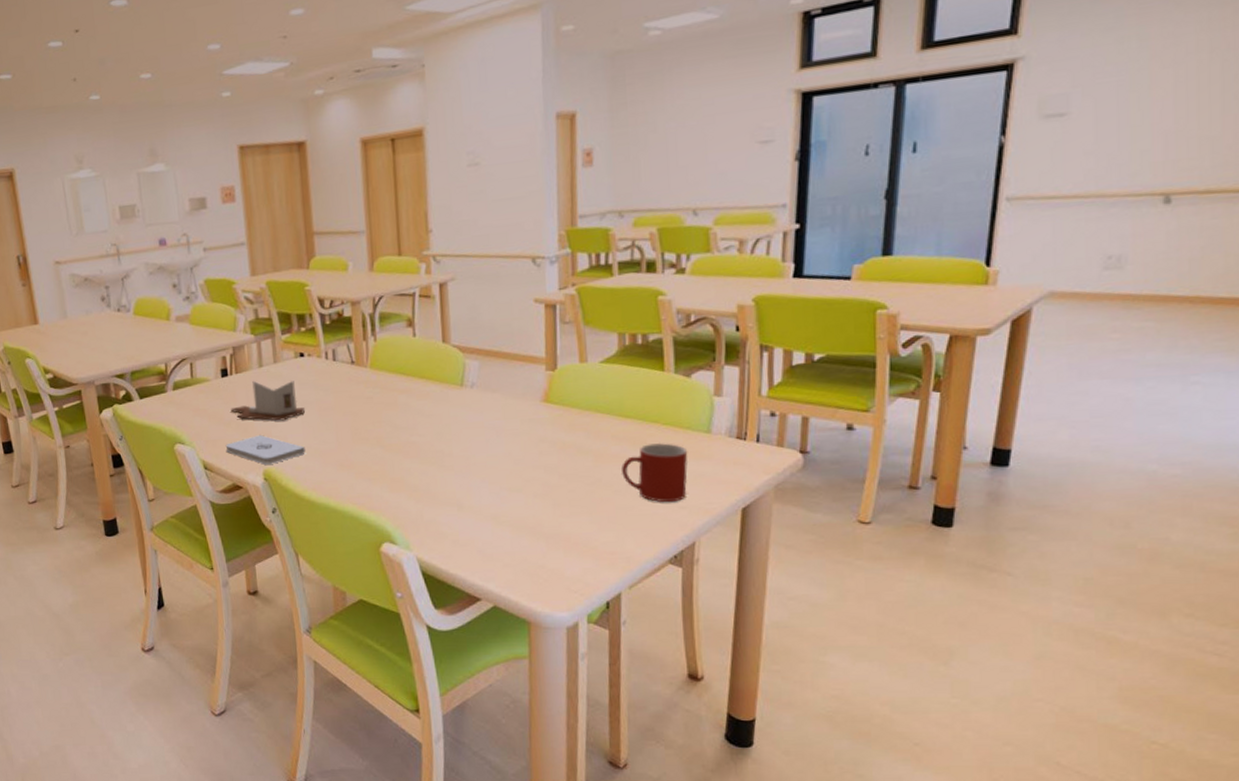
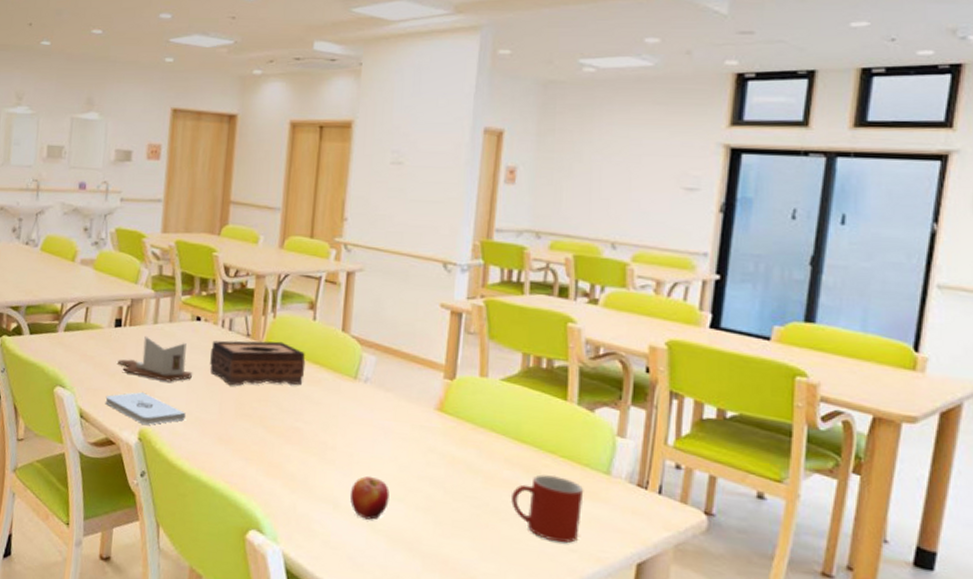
tissue box: none [318,363,413,414] -> present [209,340,306,386]
apple: none [472,474,509,514] -> present [350,475,390,520]

